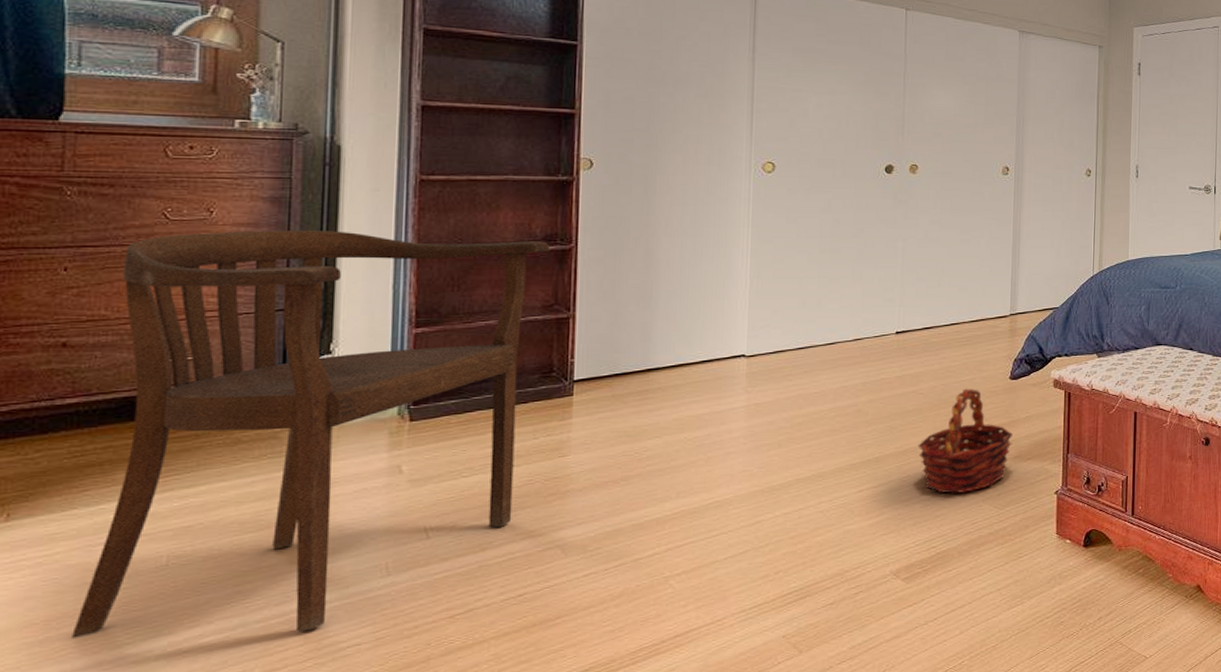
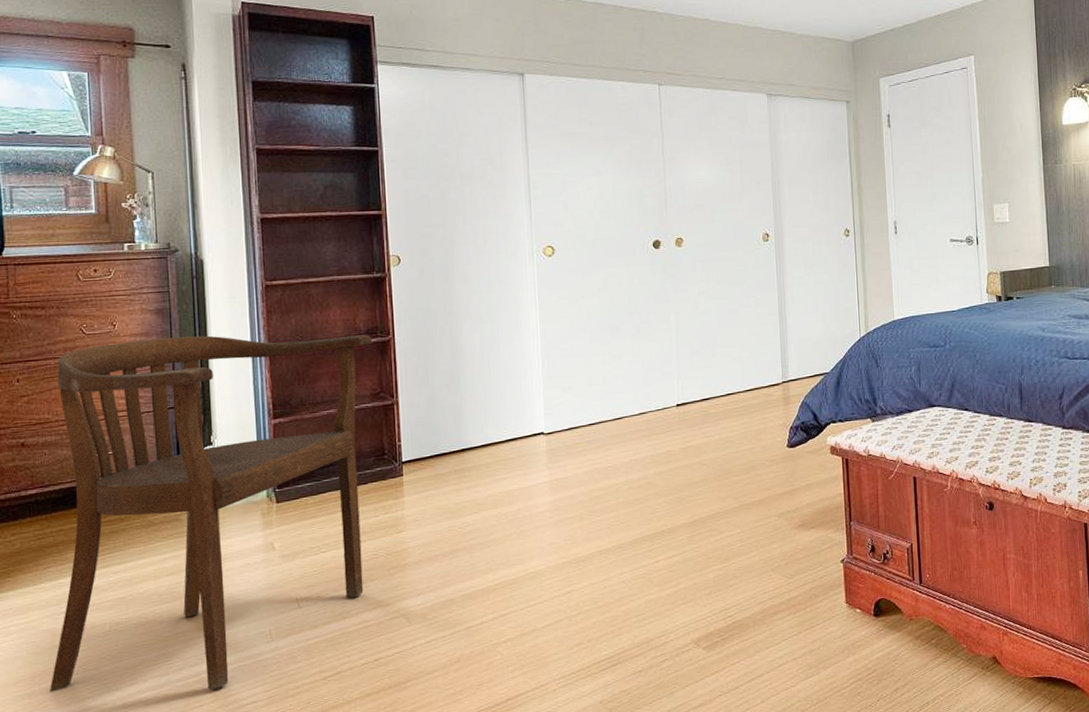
basket: present [917,388,1014,494] -> none [706,457,796,563]

